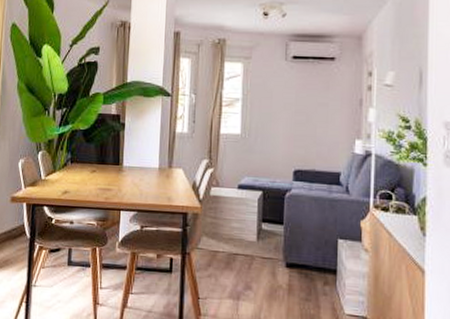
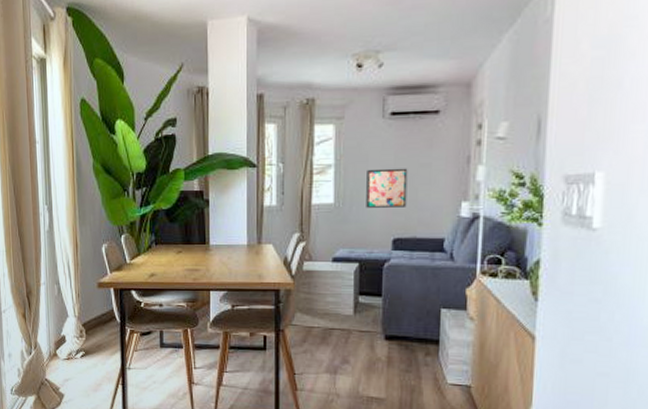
wall art: none [270,105,307,142] -> present [366,168,408,208]

